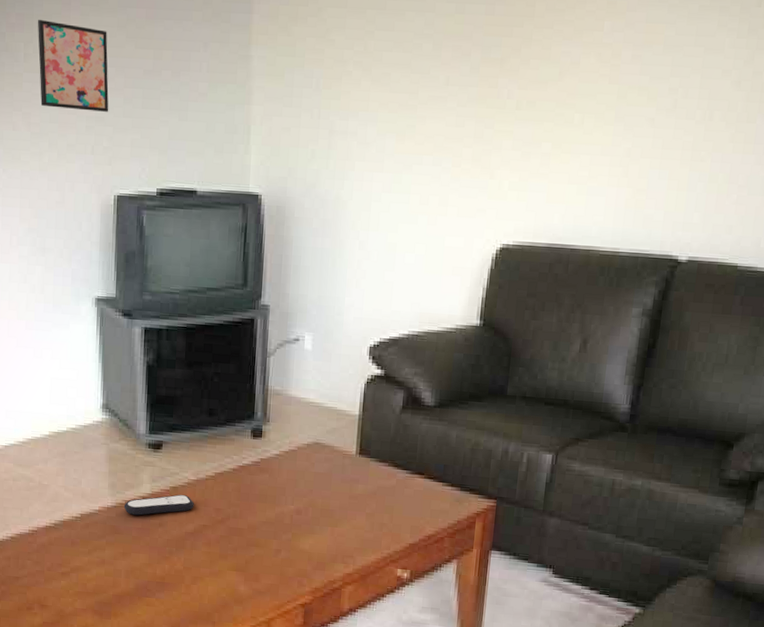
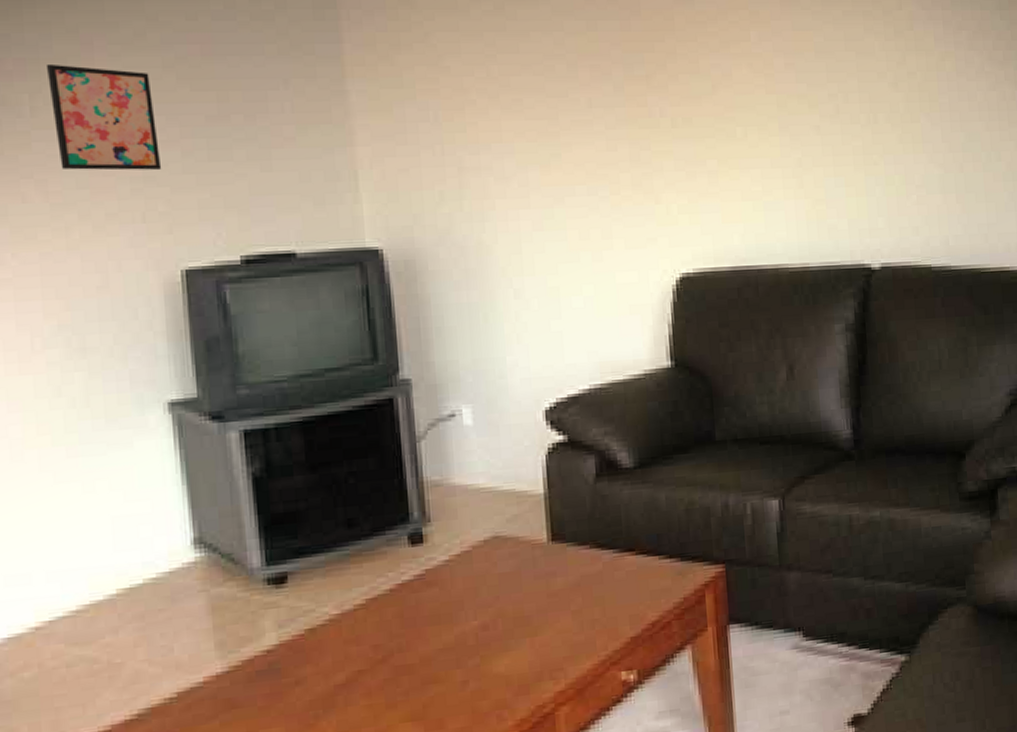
remote control: present [123,494,194,516] -> none [240,636,342,679]

